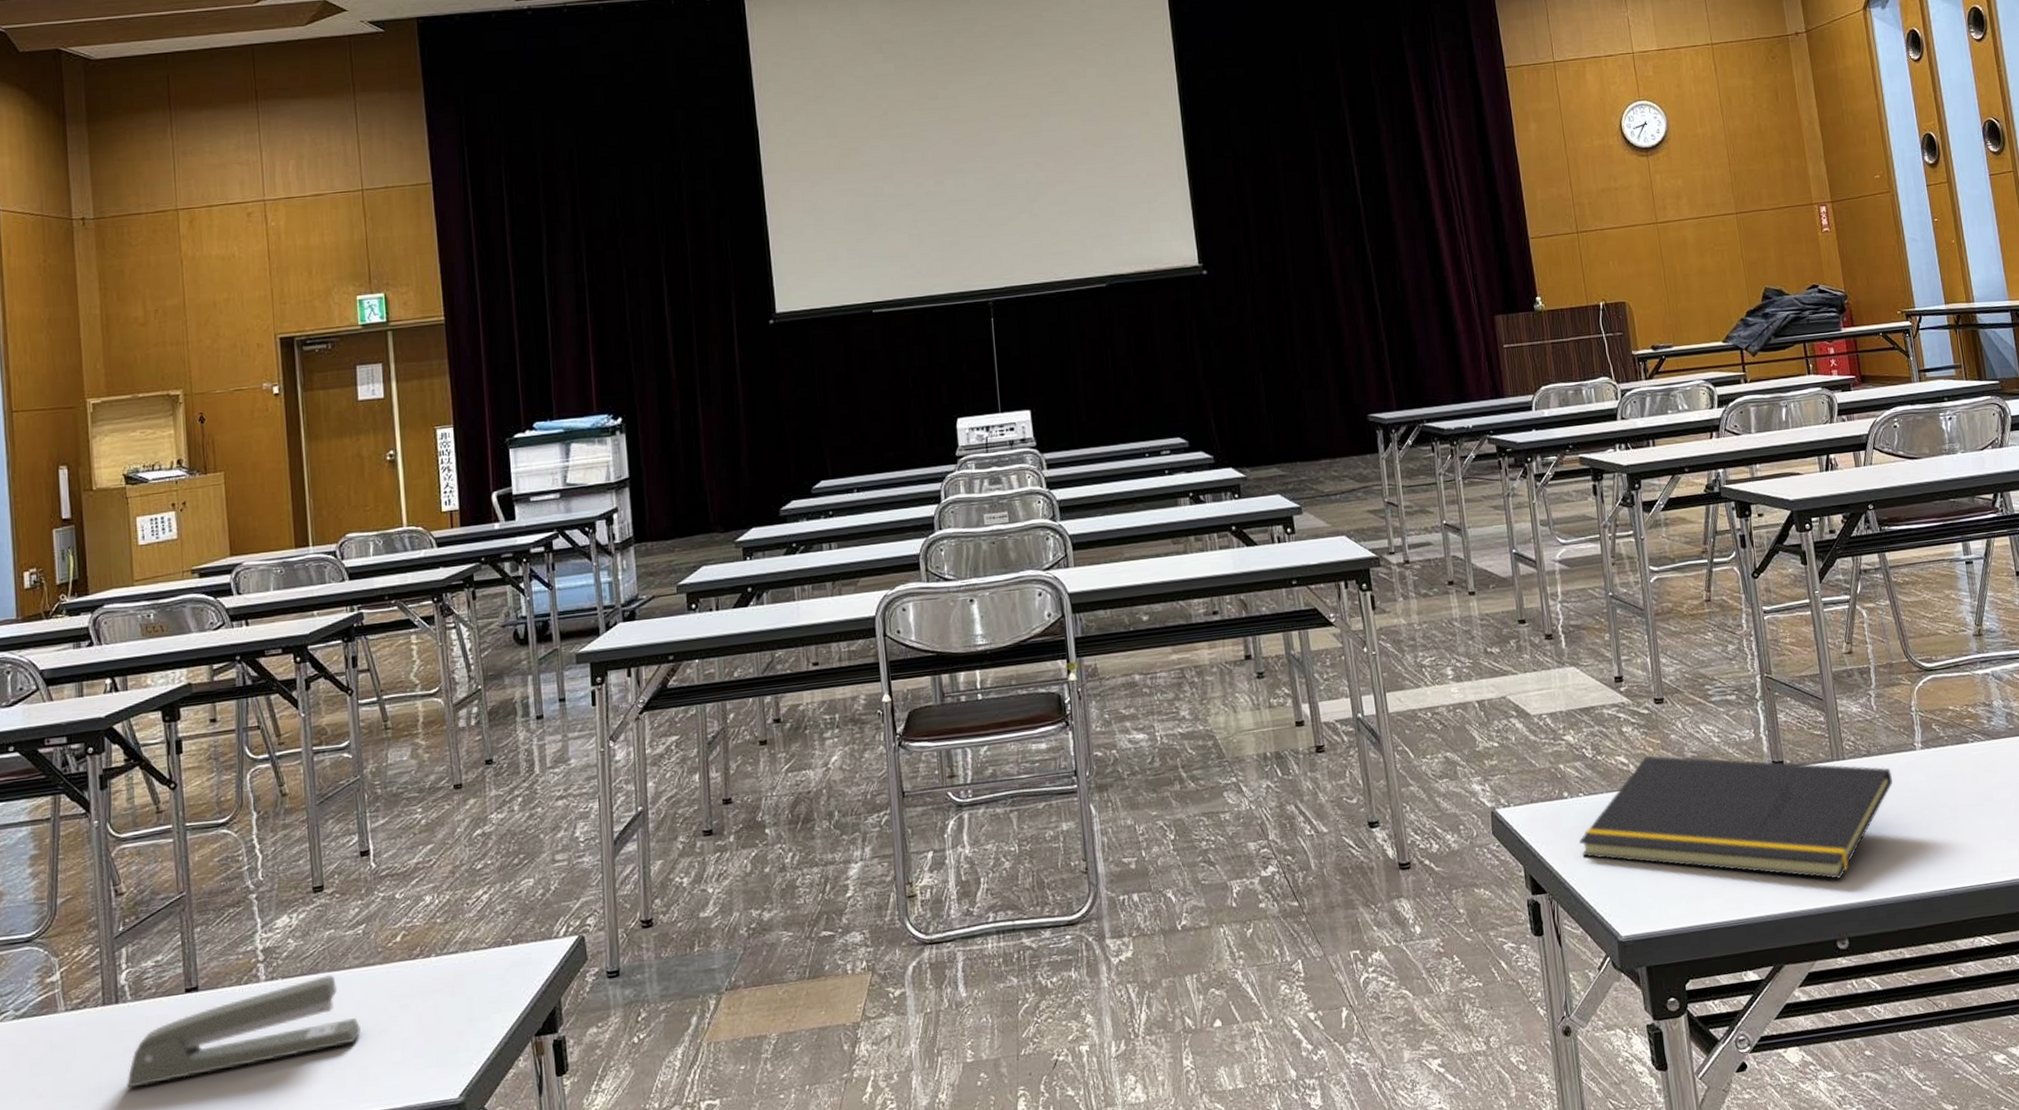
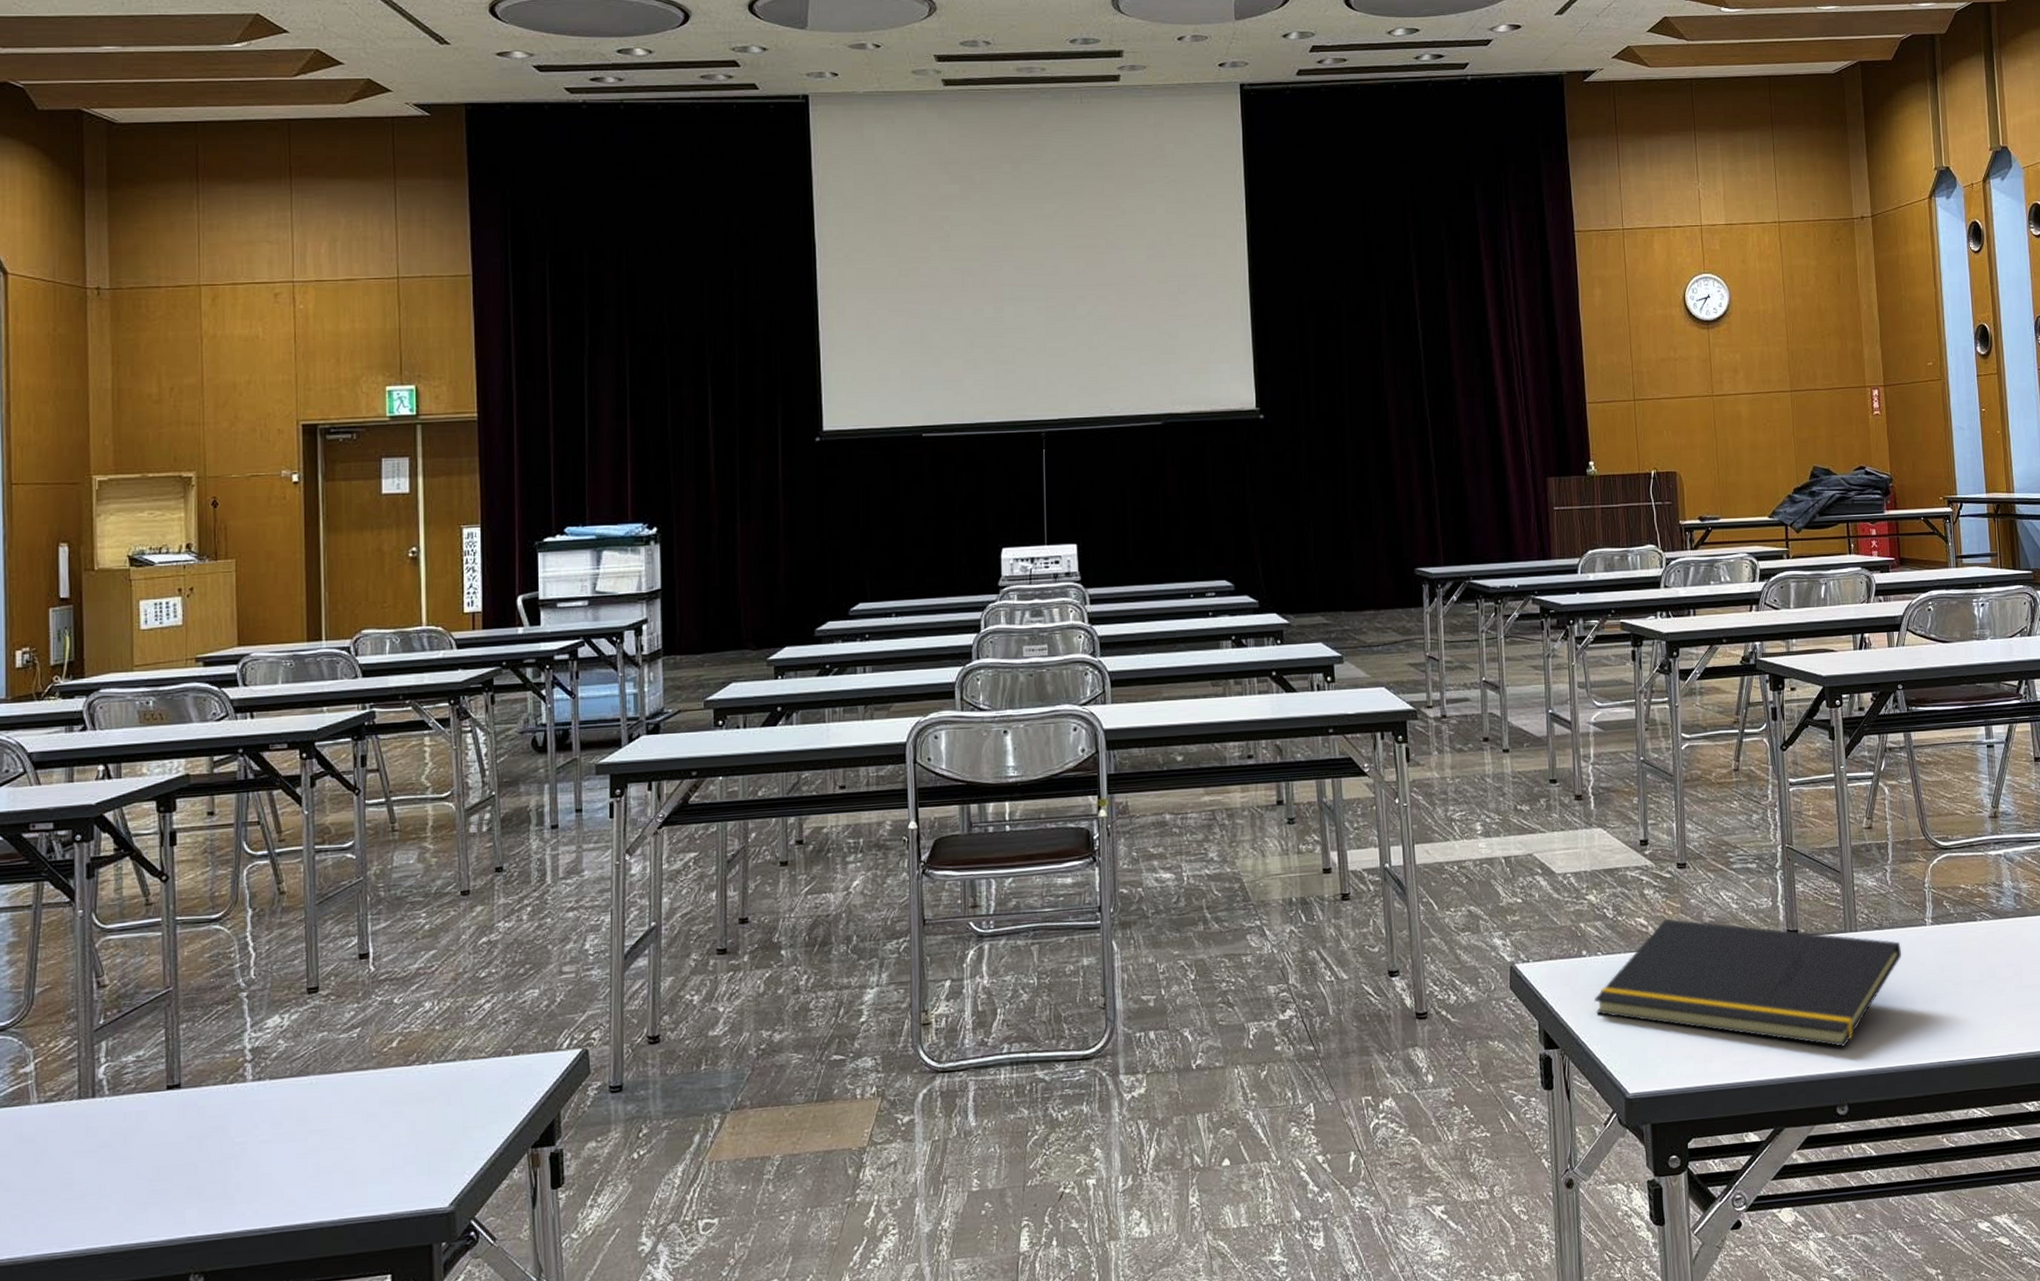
stapler: present [127,975,361,1089] -> none [100,1078,350,1185]

